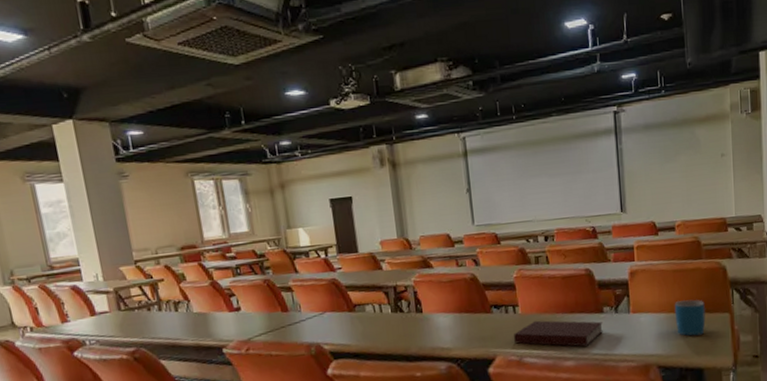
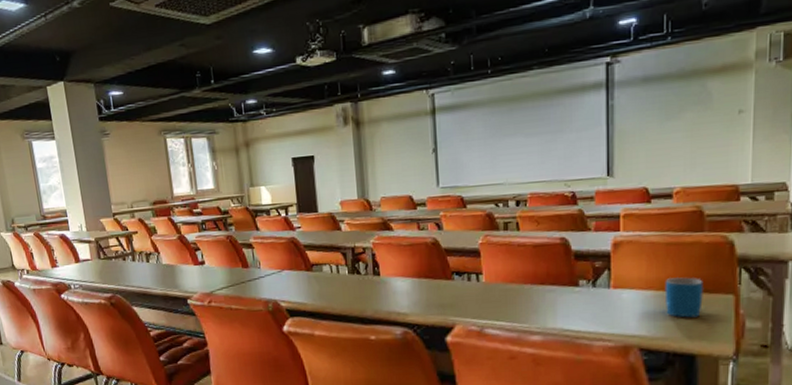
notebook: present [513,320,603,347] -> none [474,290,577,321]

